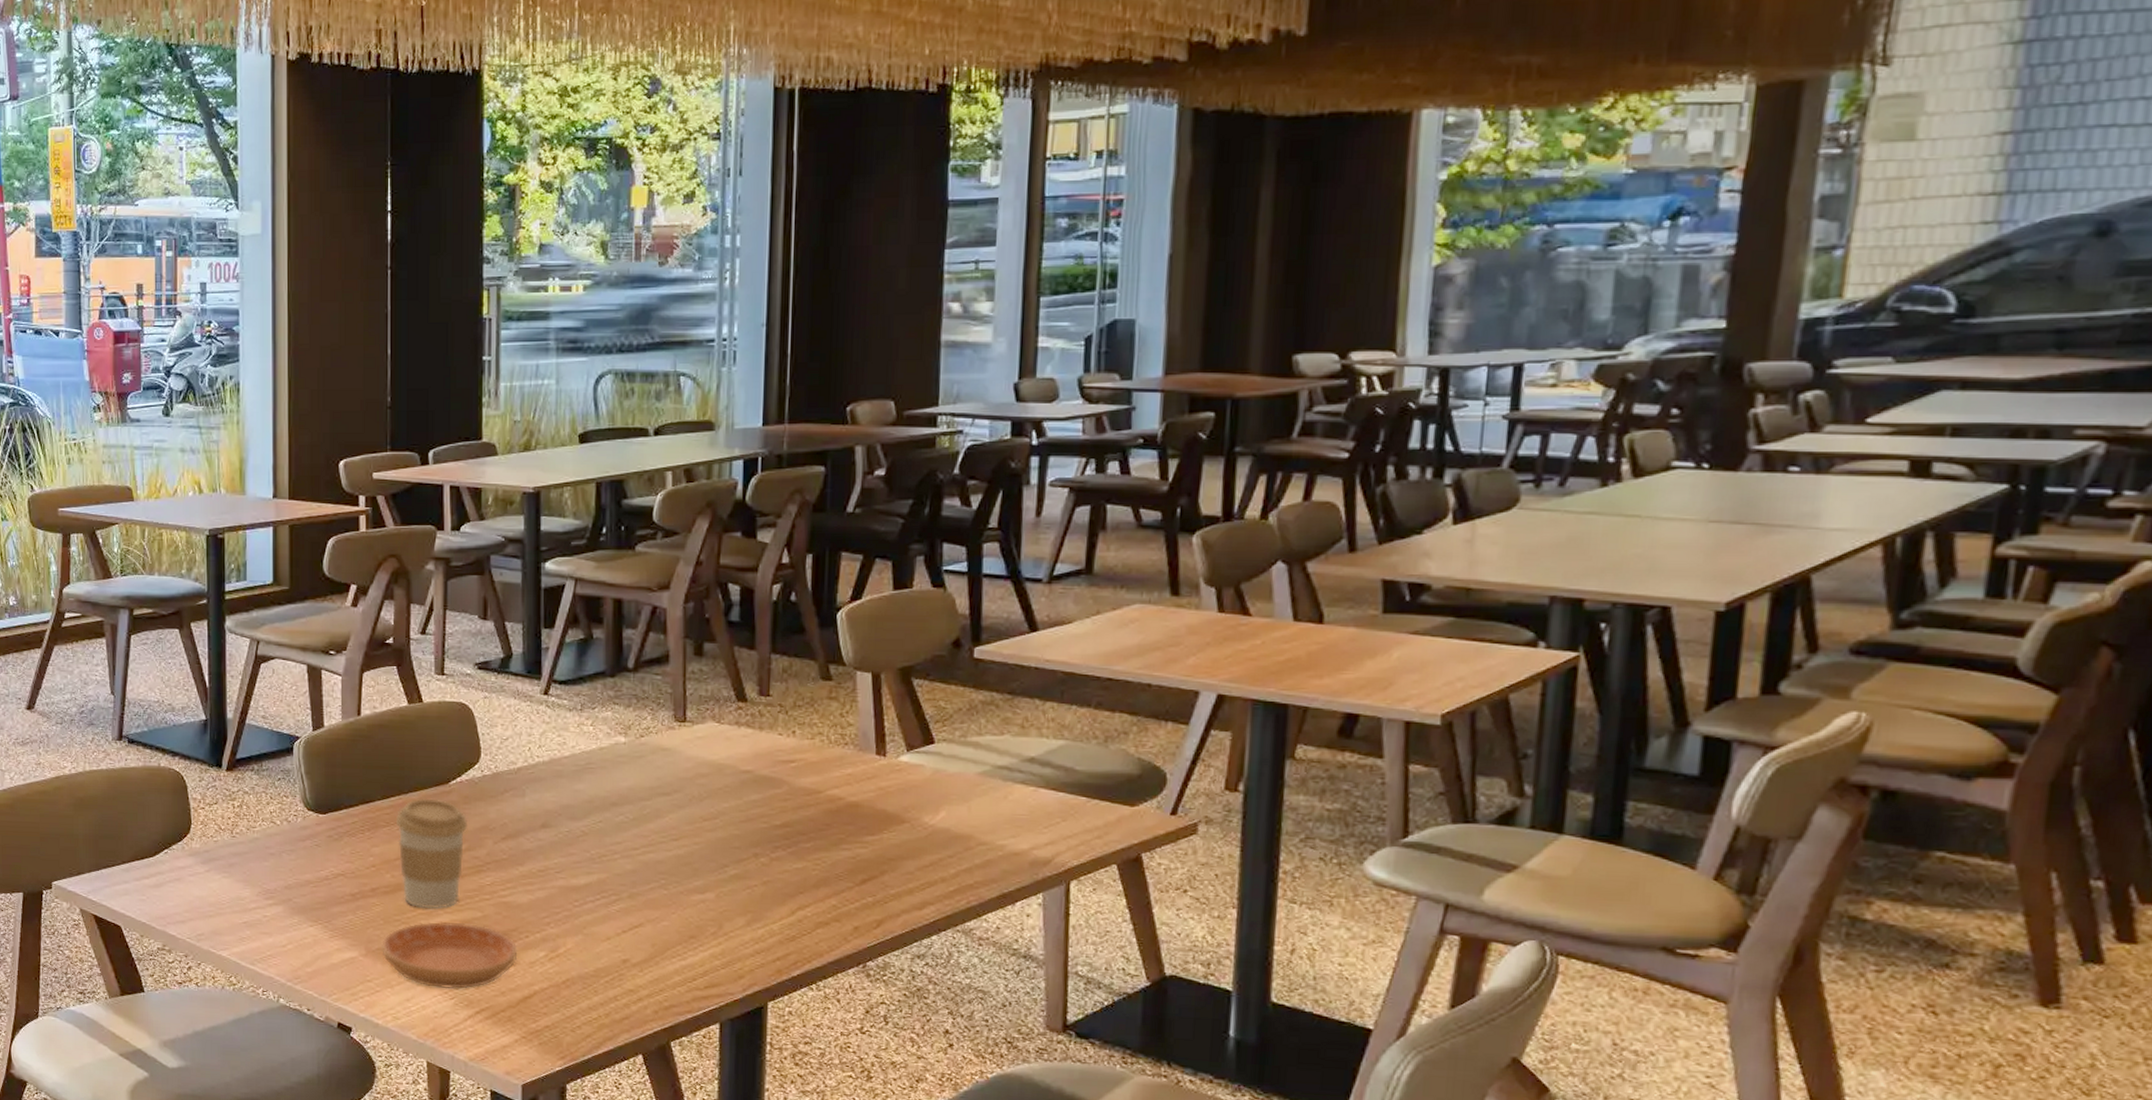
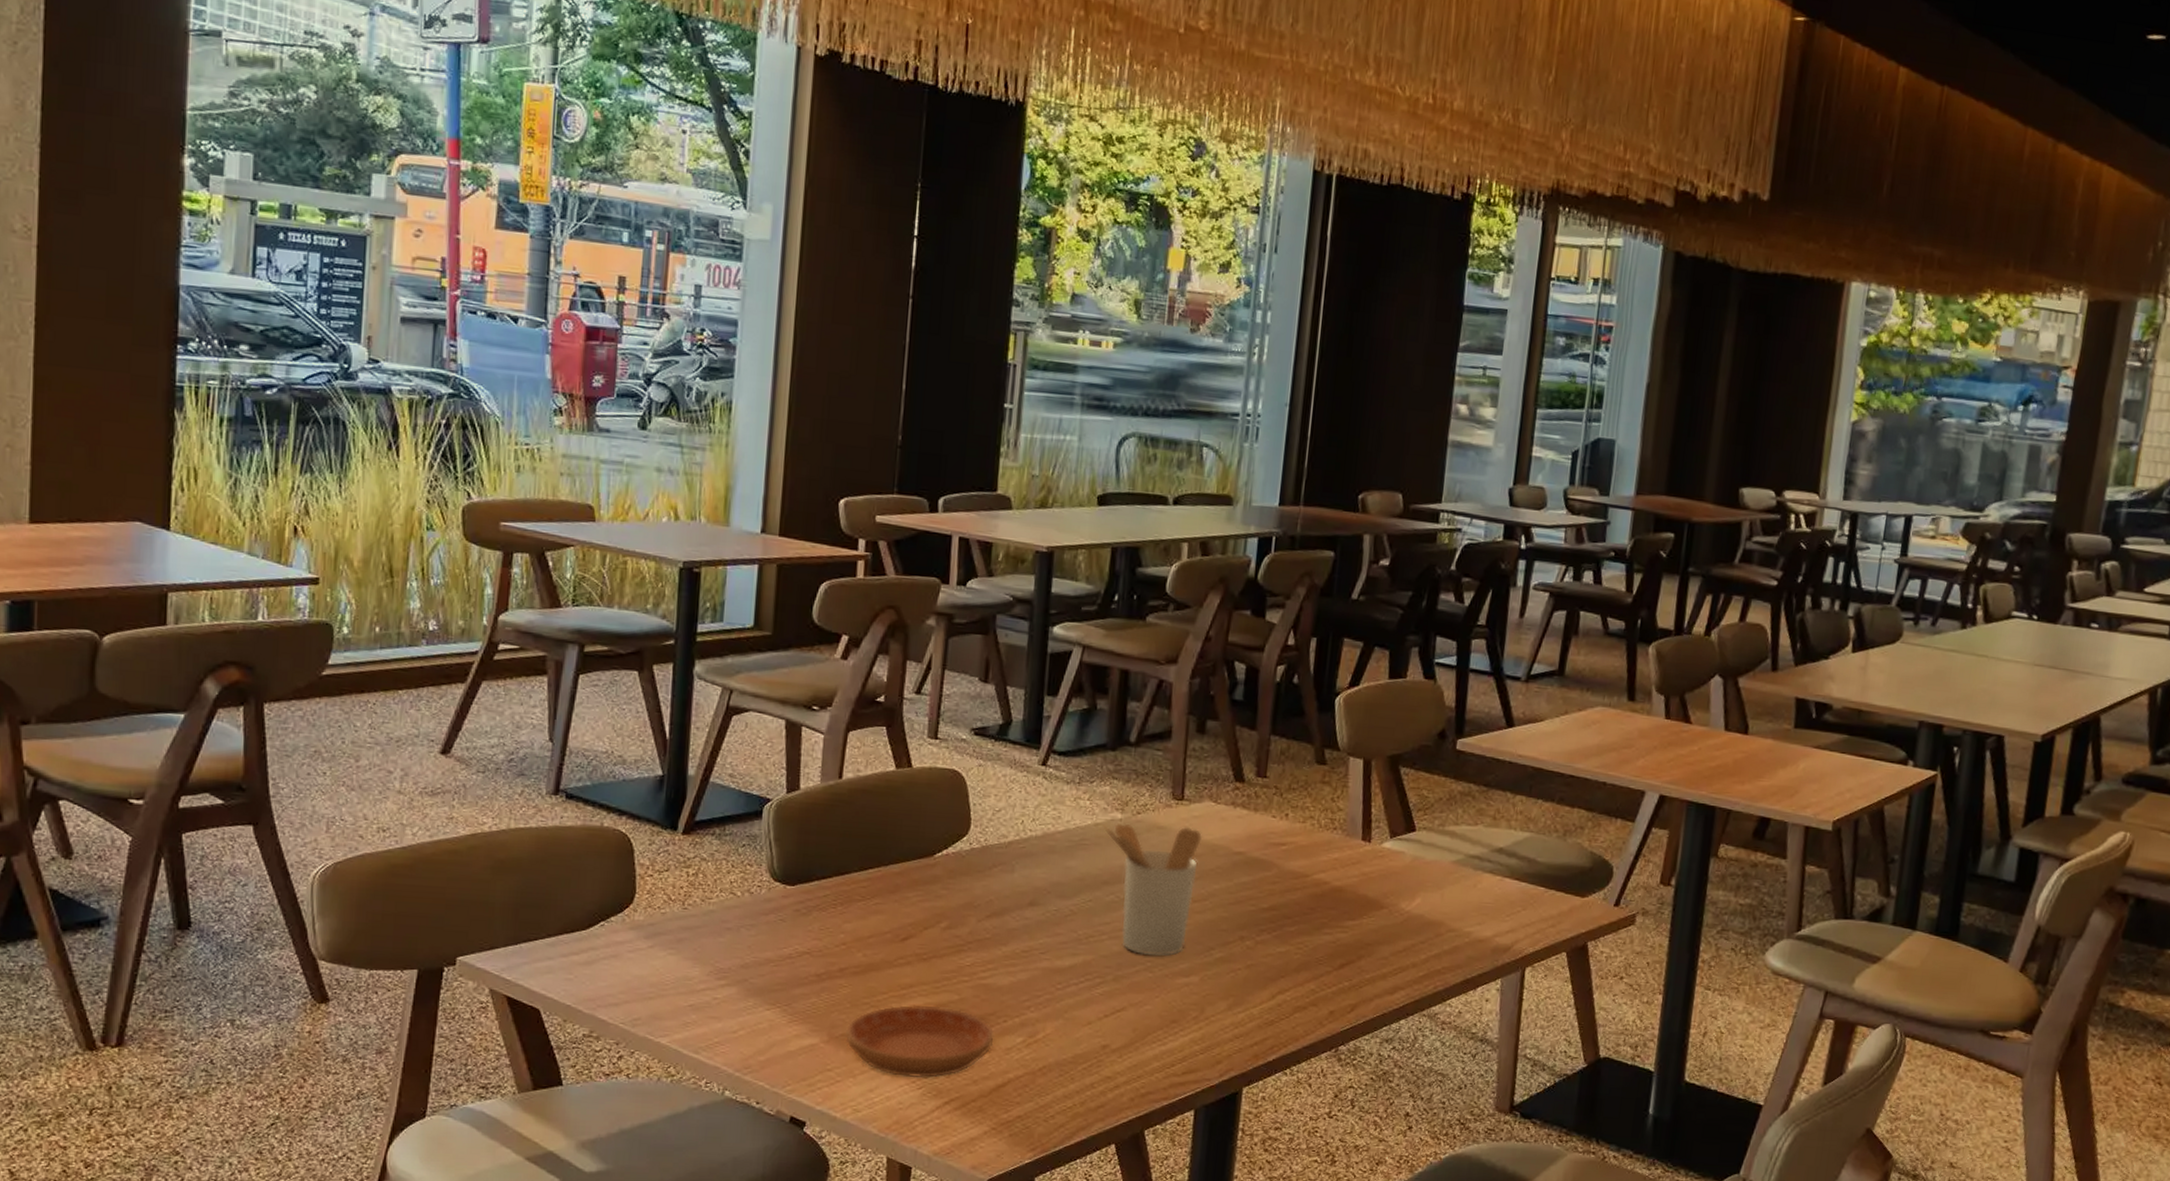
coffee cup: present [396,798,468,910] -> none [873,871,952,992]
utensil holder: none [608,746,707,873] -> present [1103,823,1202,956]

